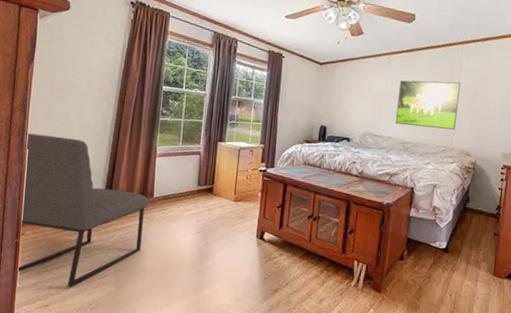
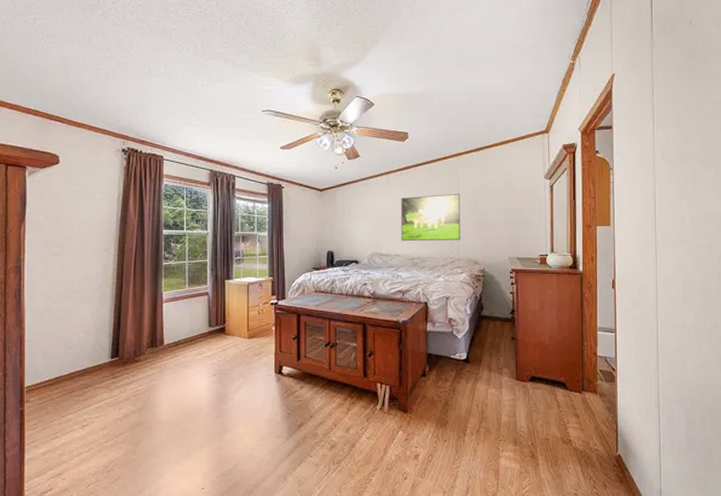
chair: present [17,133,149,287] -> none [23,294,159,451]

